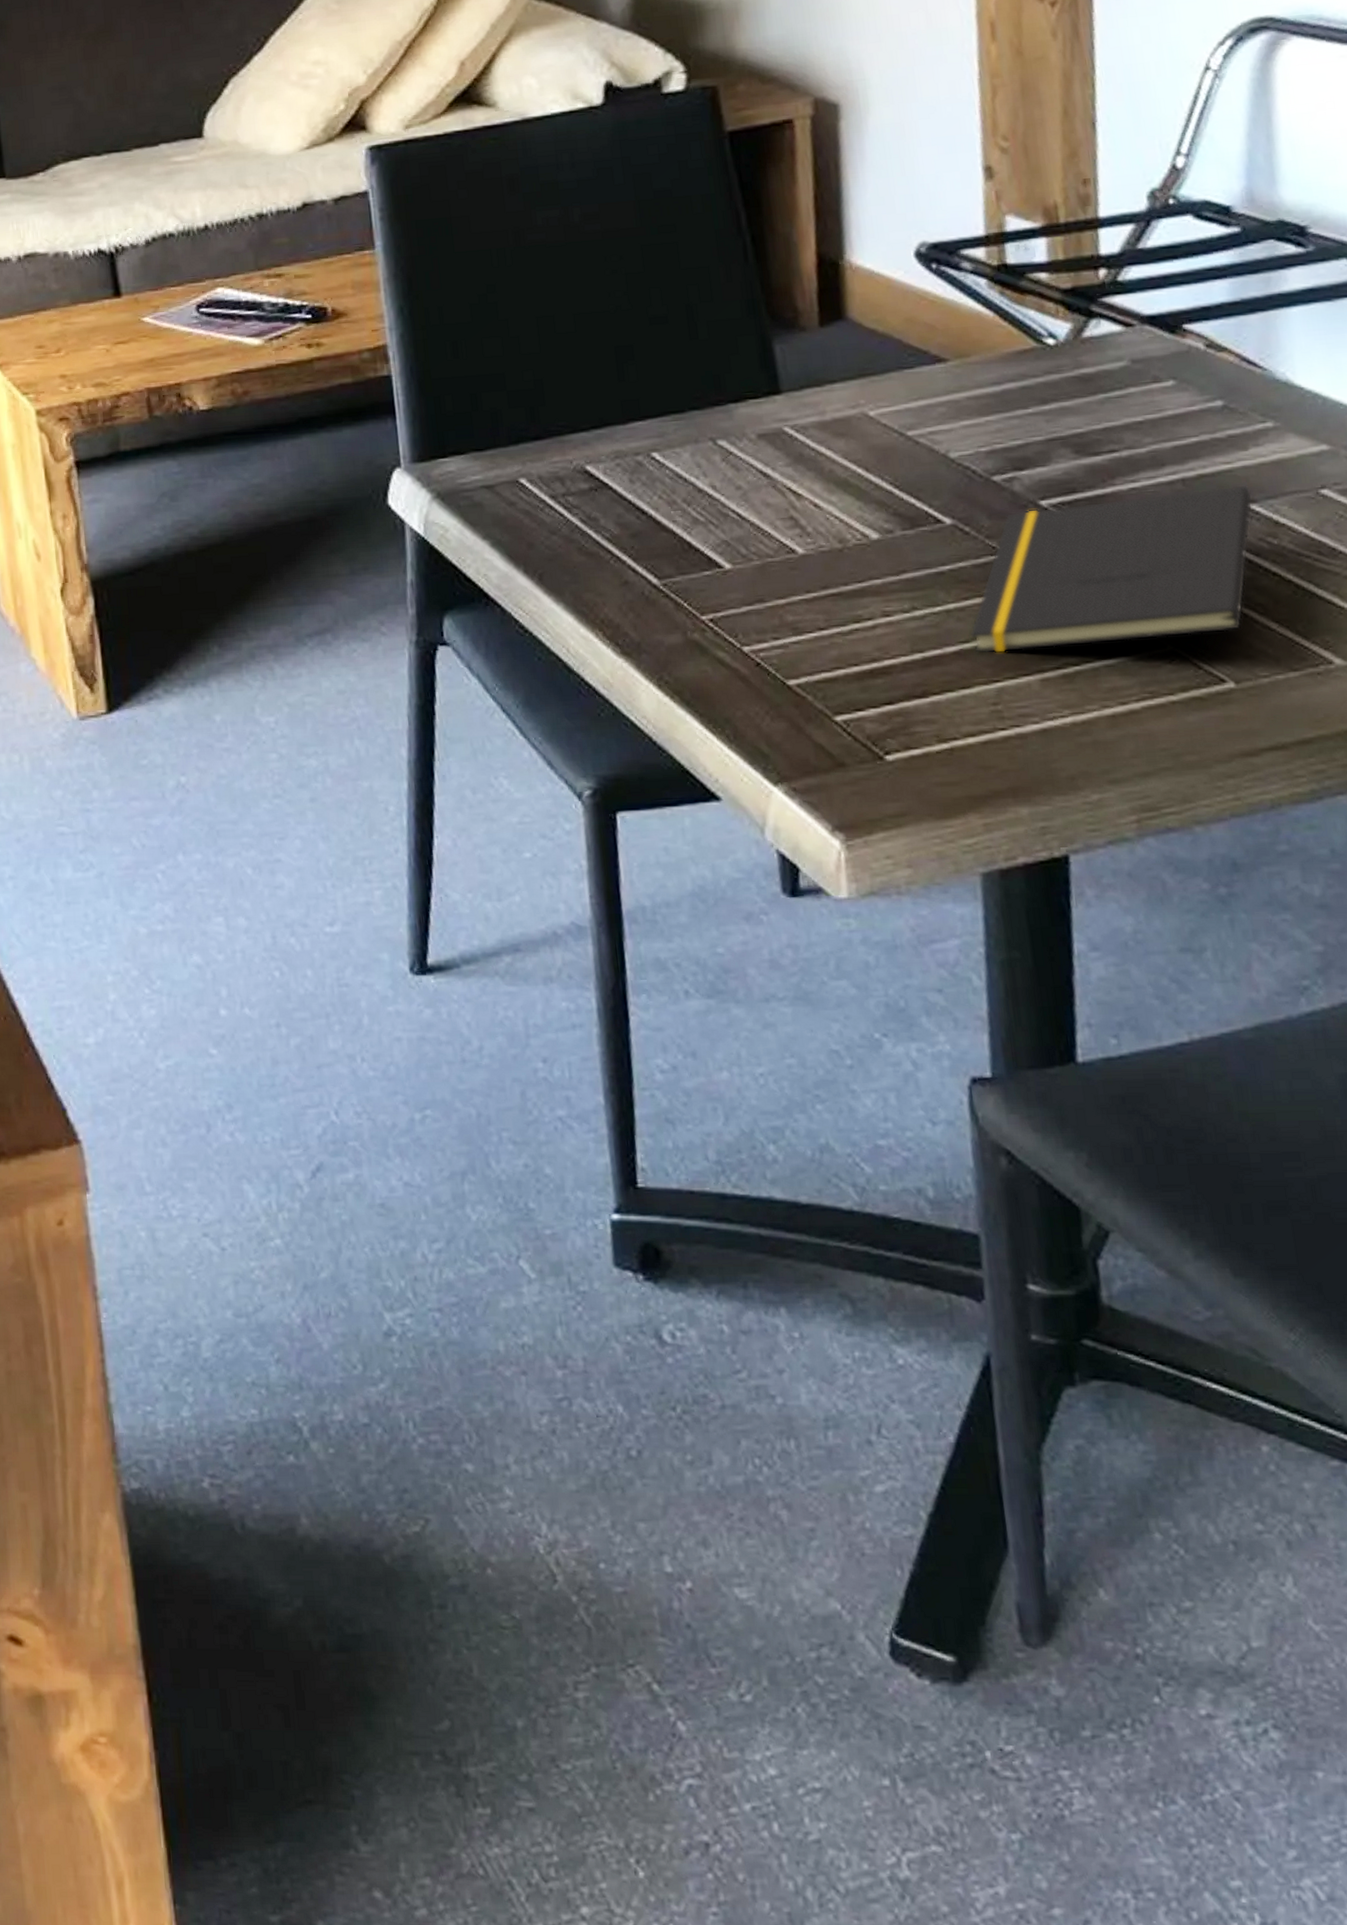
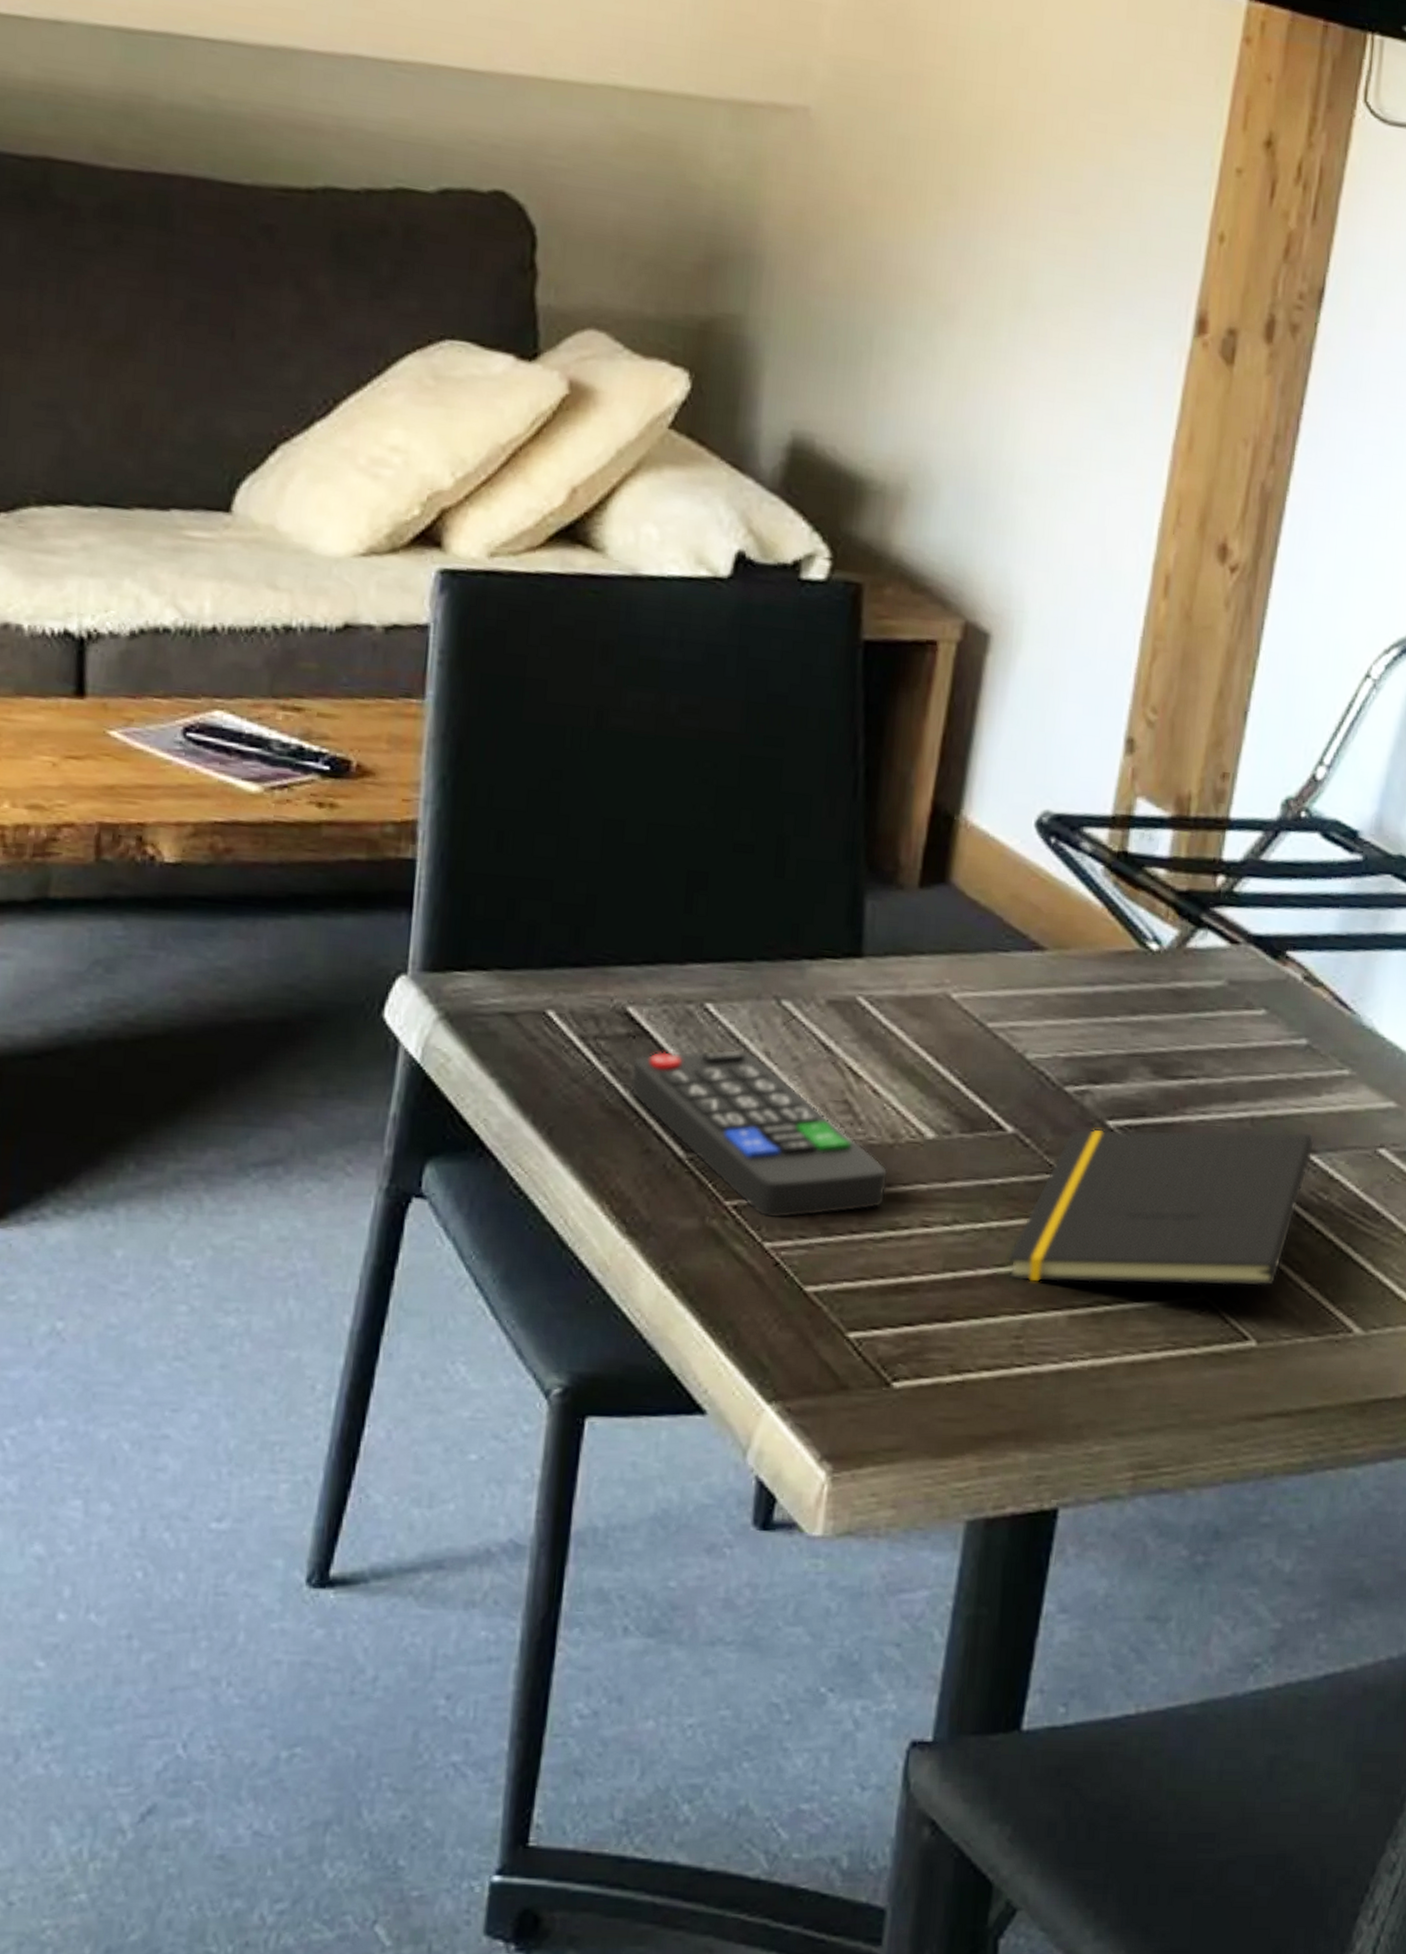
remote control: none [598,487,845,626] -> present [630,1048,888,1219]

